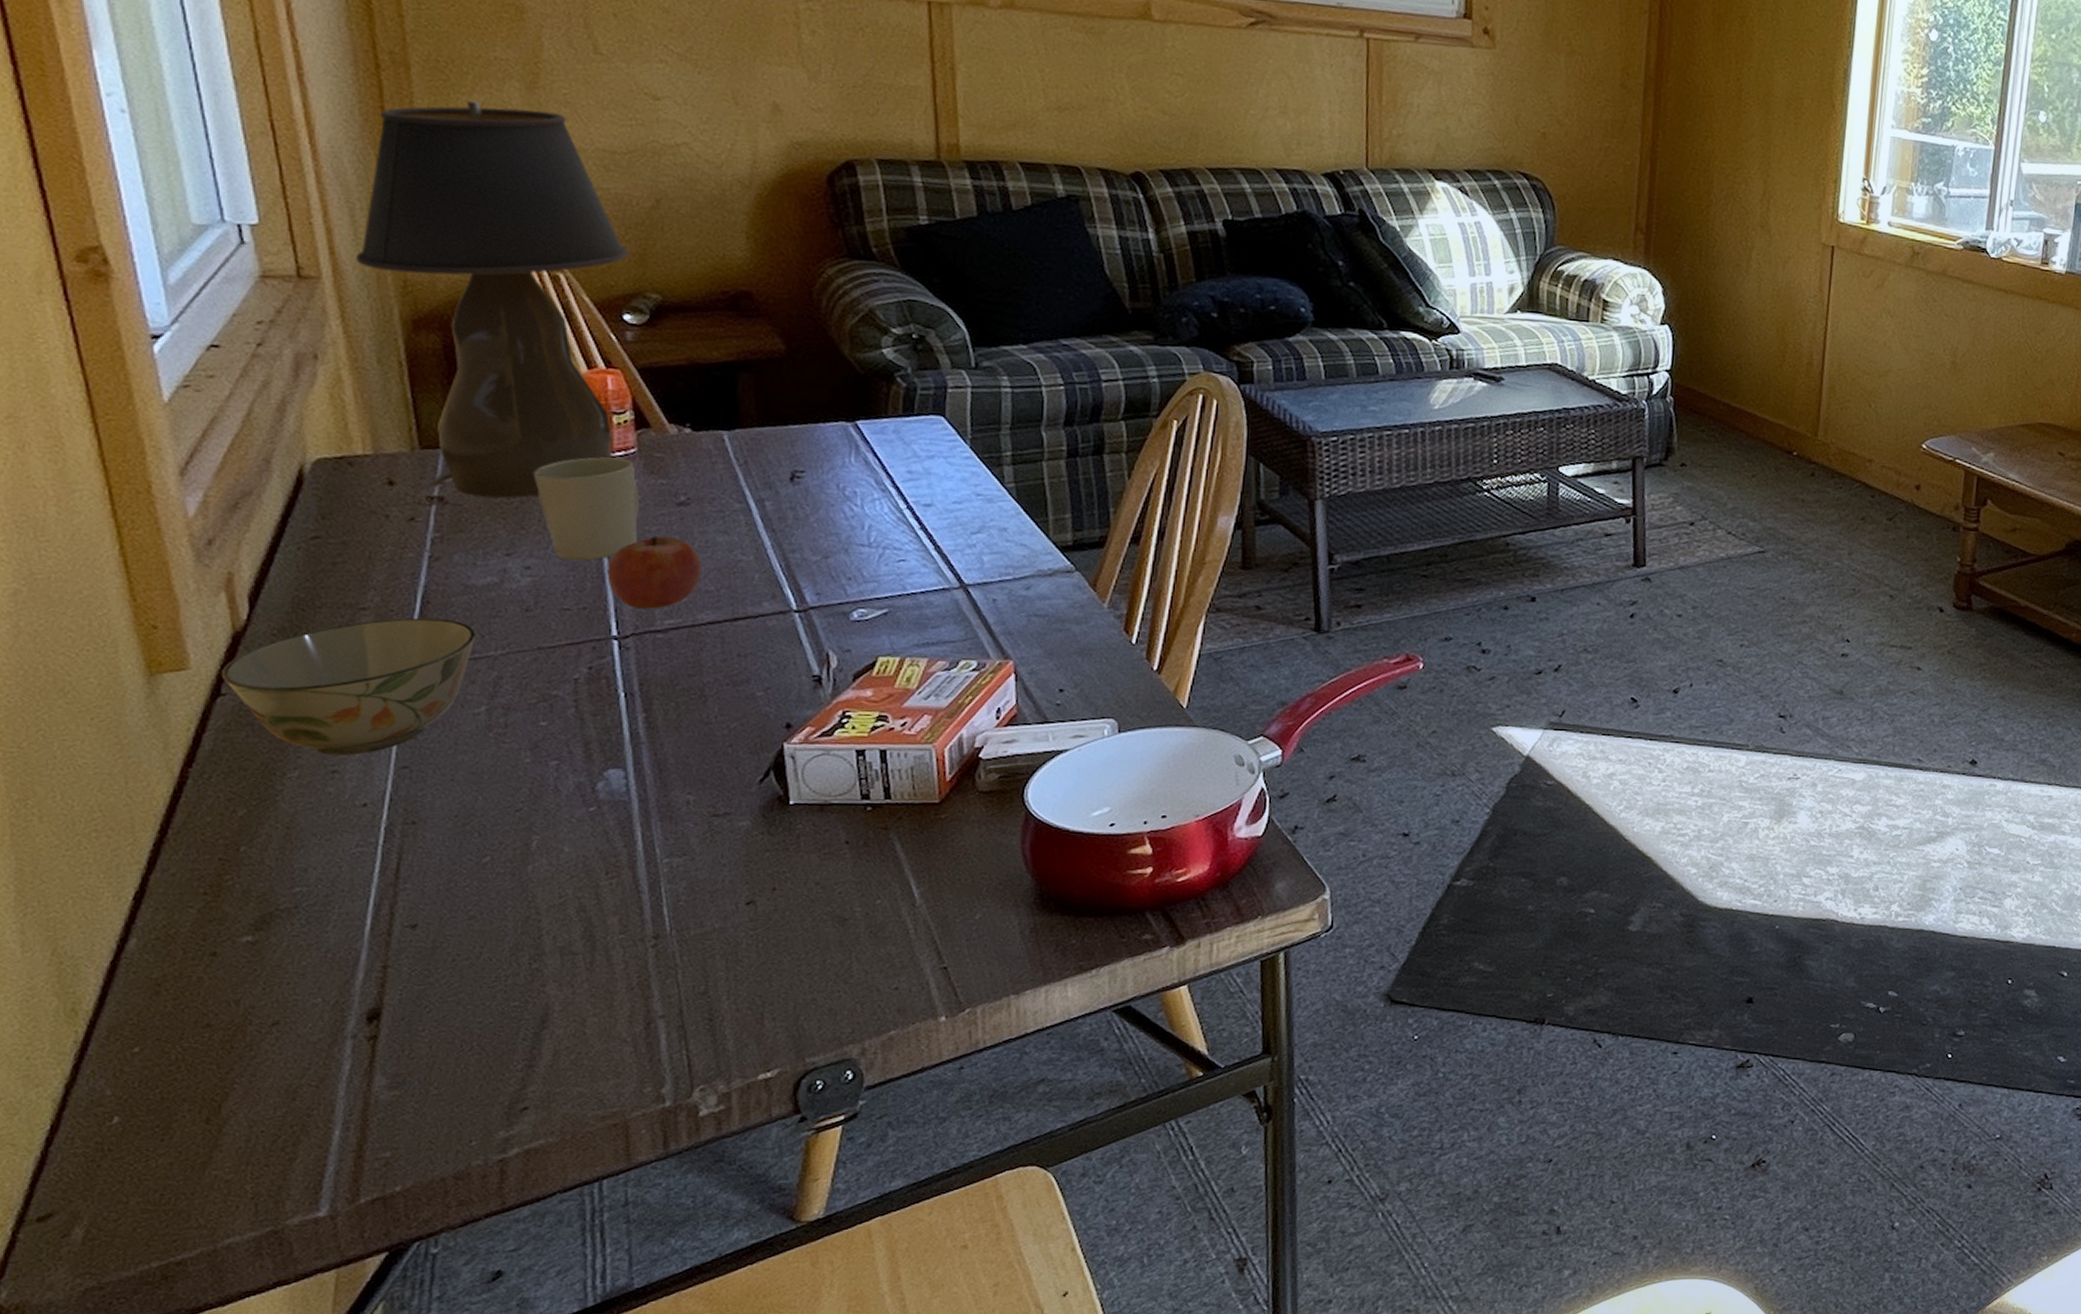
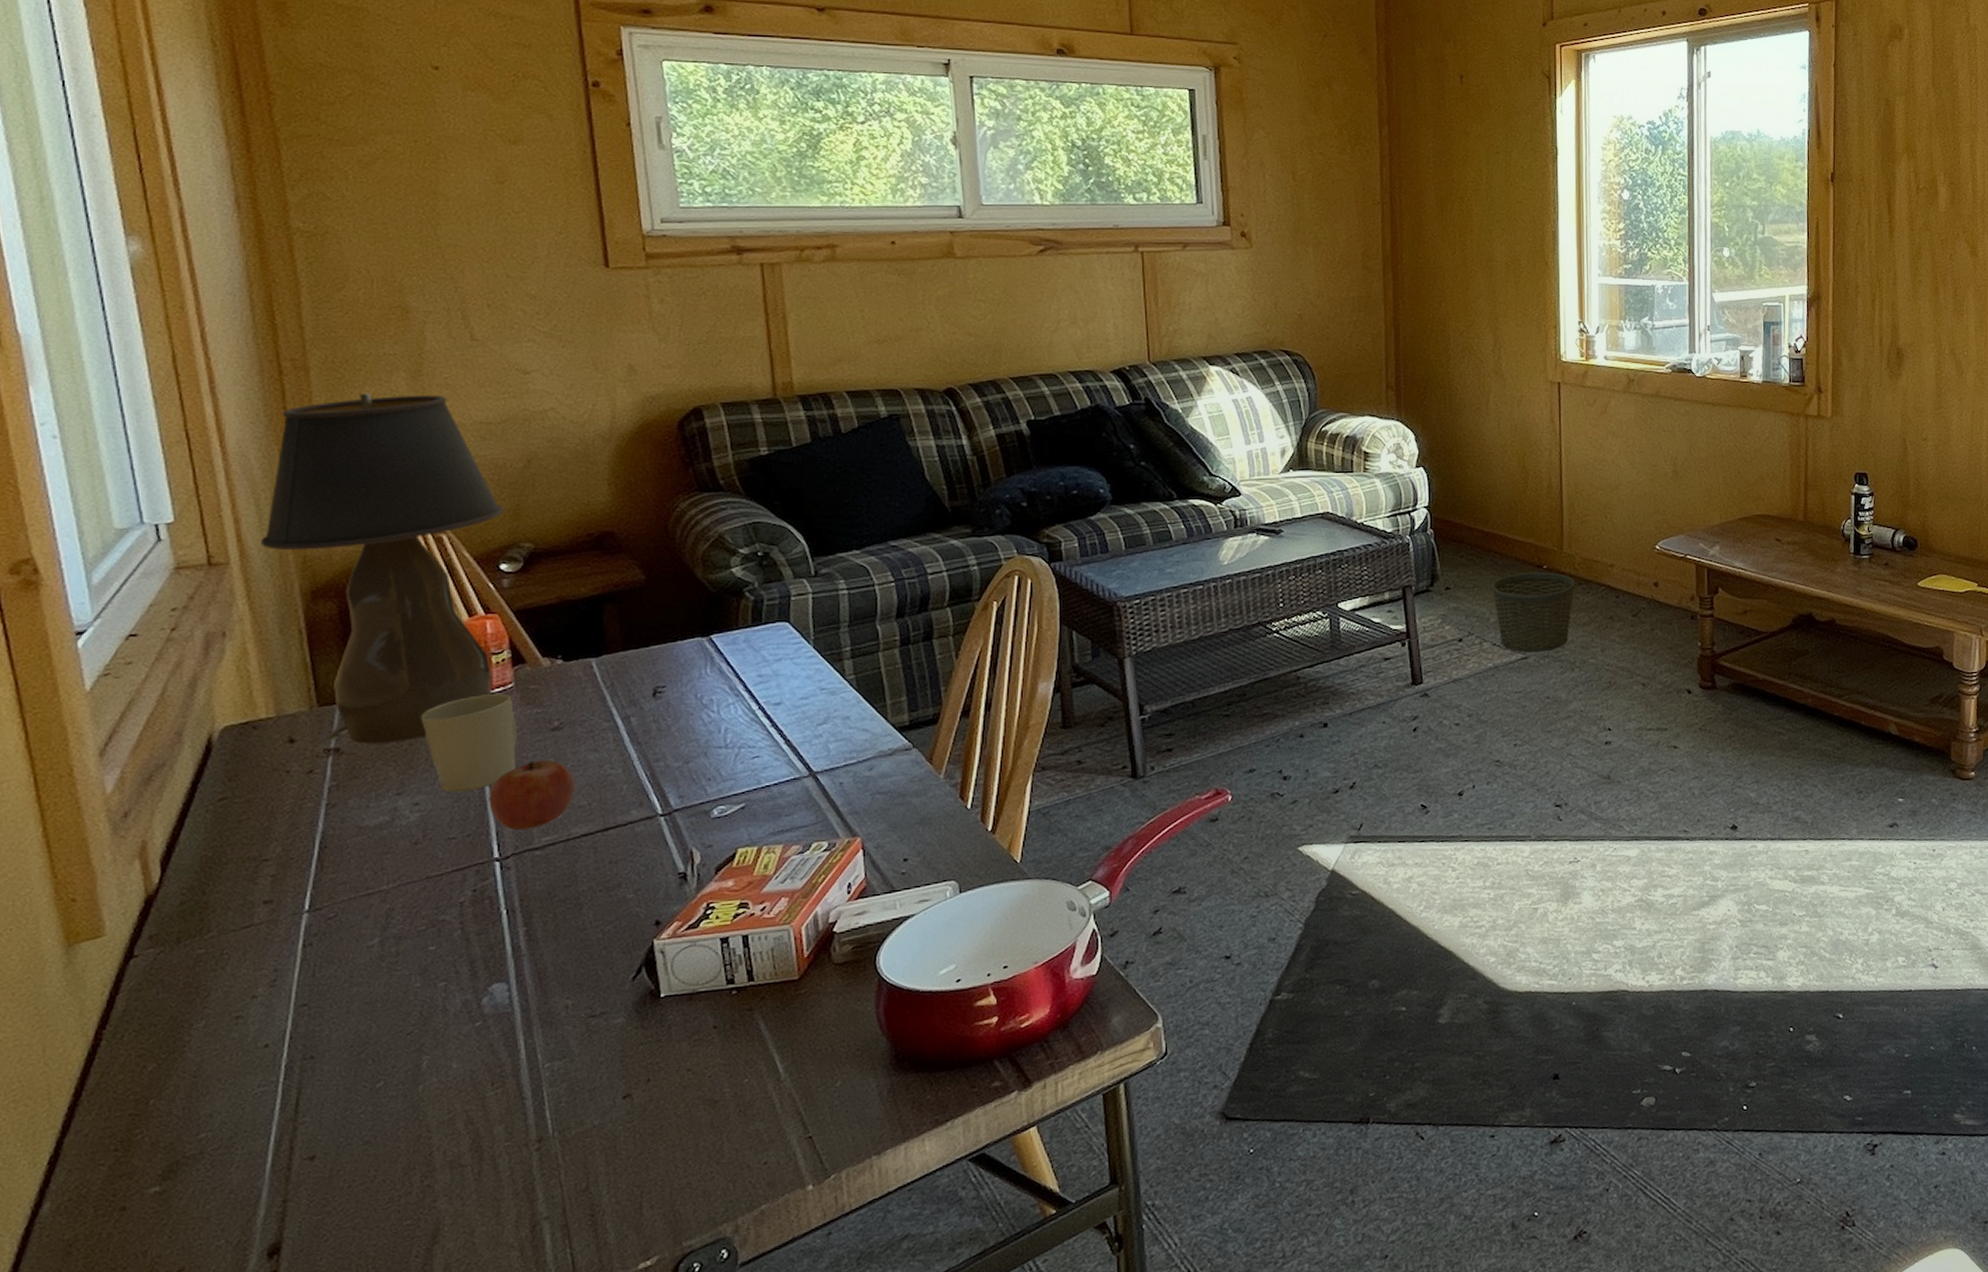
soup bowl: present [221,617,476,756] -> none [134,860,370,1002]
basket: none [1731,456,1829,547] -> present [1490,571,1577,652]

